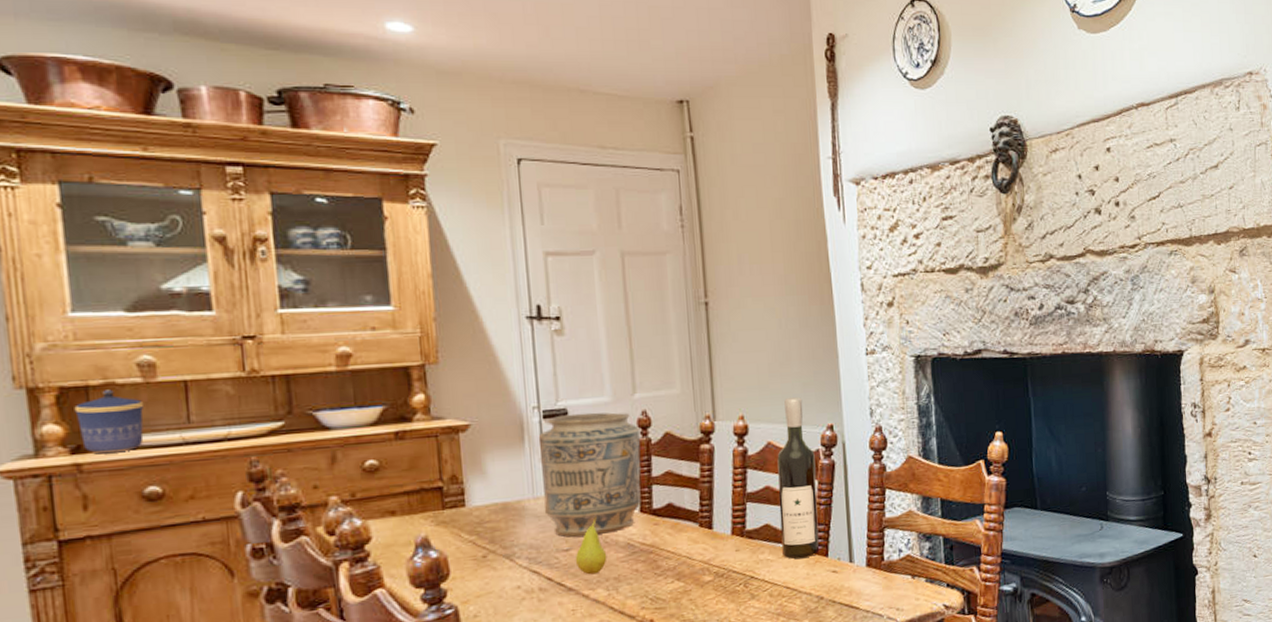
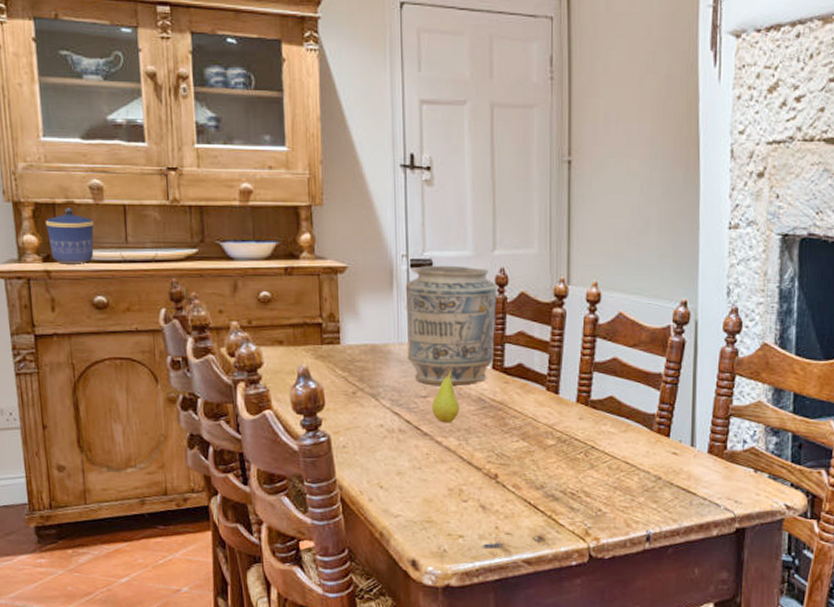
bottle: present [777,397,820,559] -> none [624,268,665,435]

